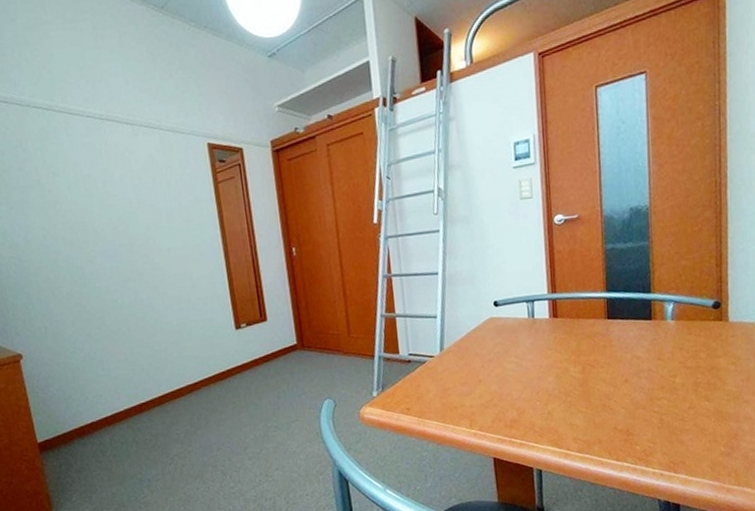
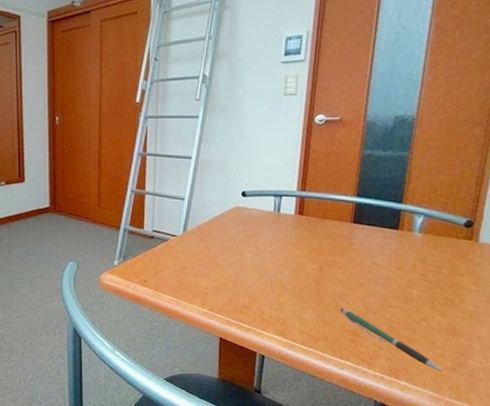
pen: none [609,407,718,459] -> present [339,307,442,372]

